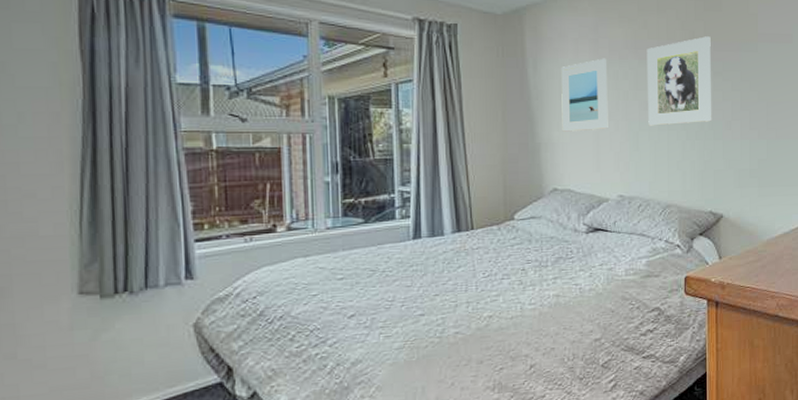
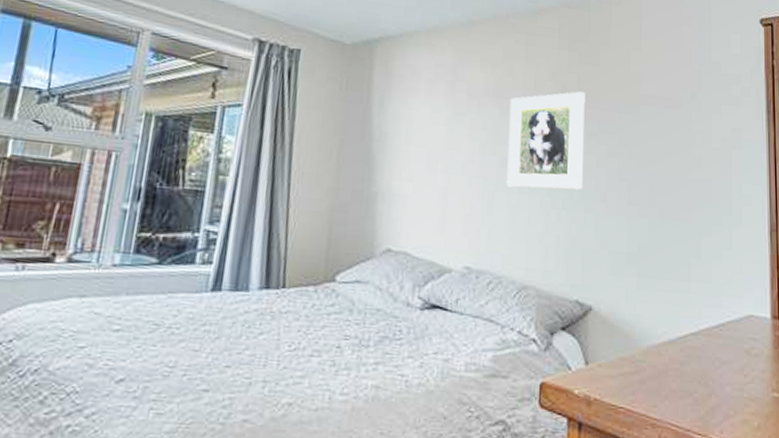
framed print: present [561,58,608,132] -> none [404,103,463,185]

